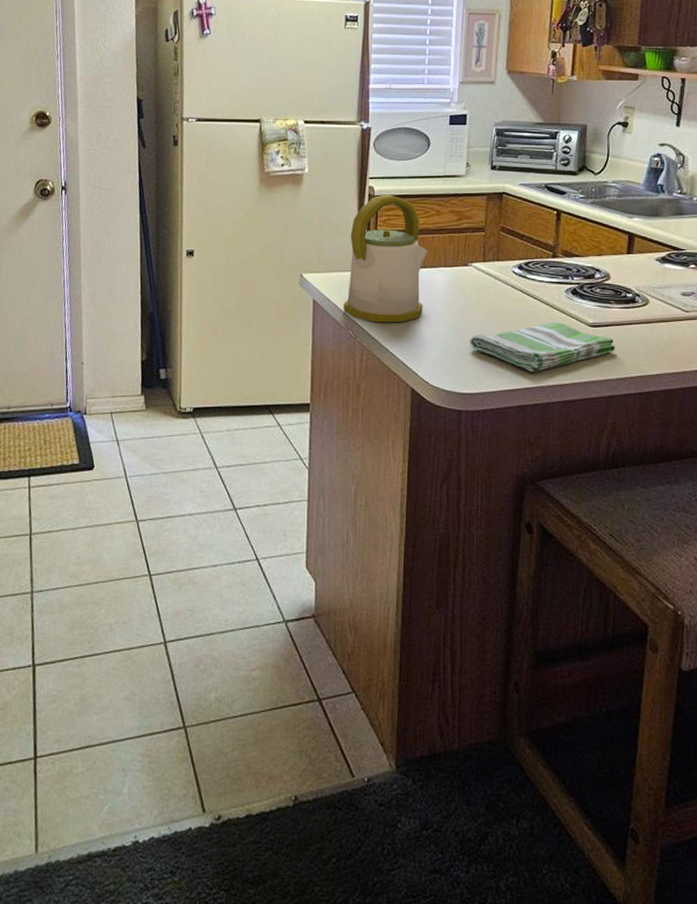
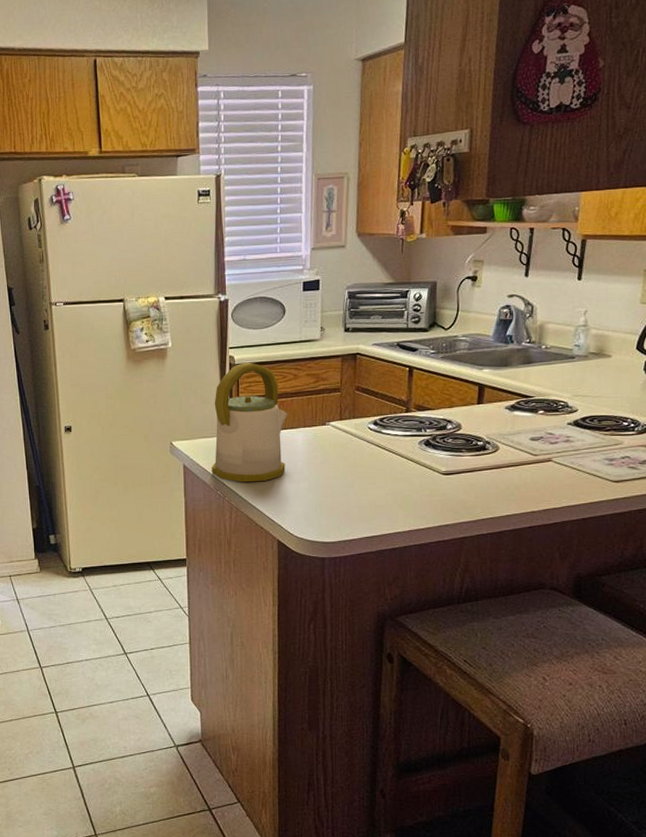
dish towel: present [469,322,615,372] -> none [329,472,467,519]

